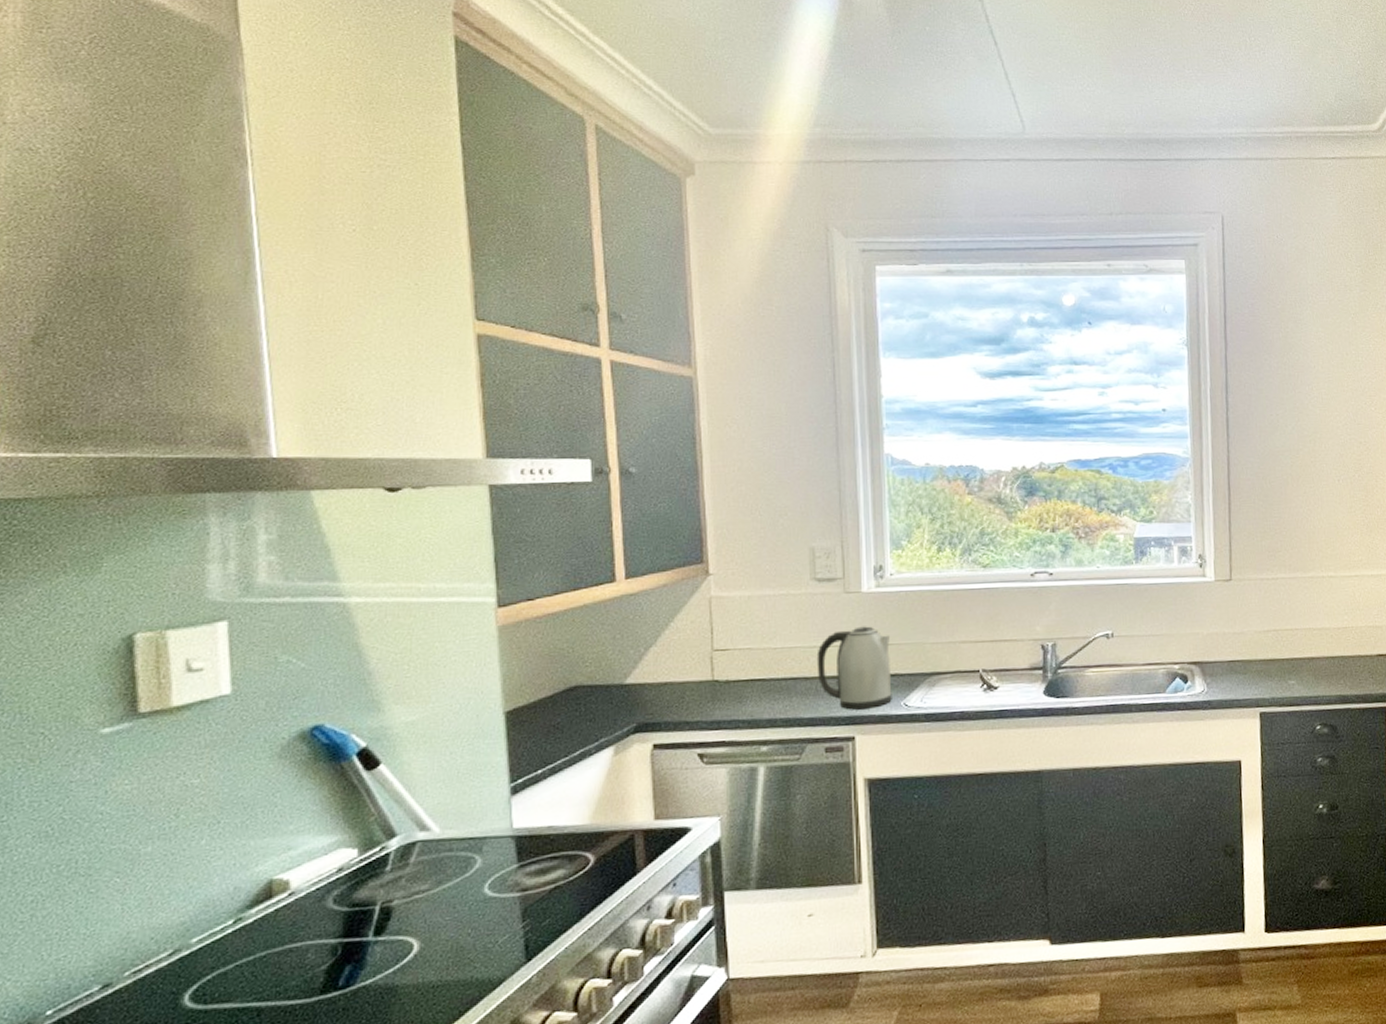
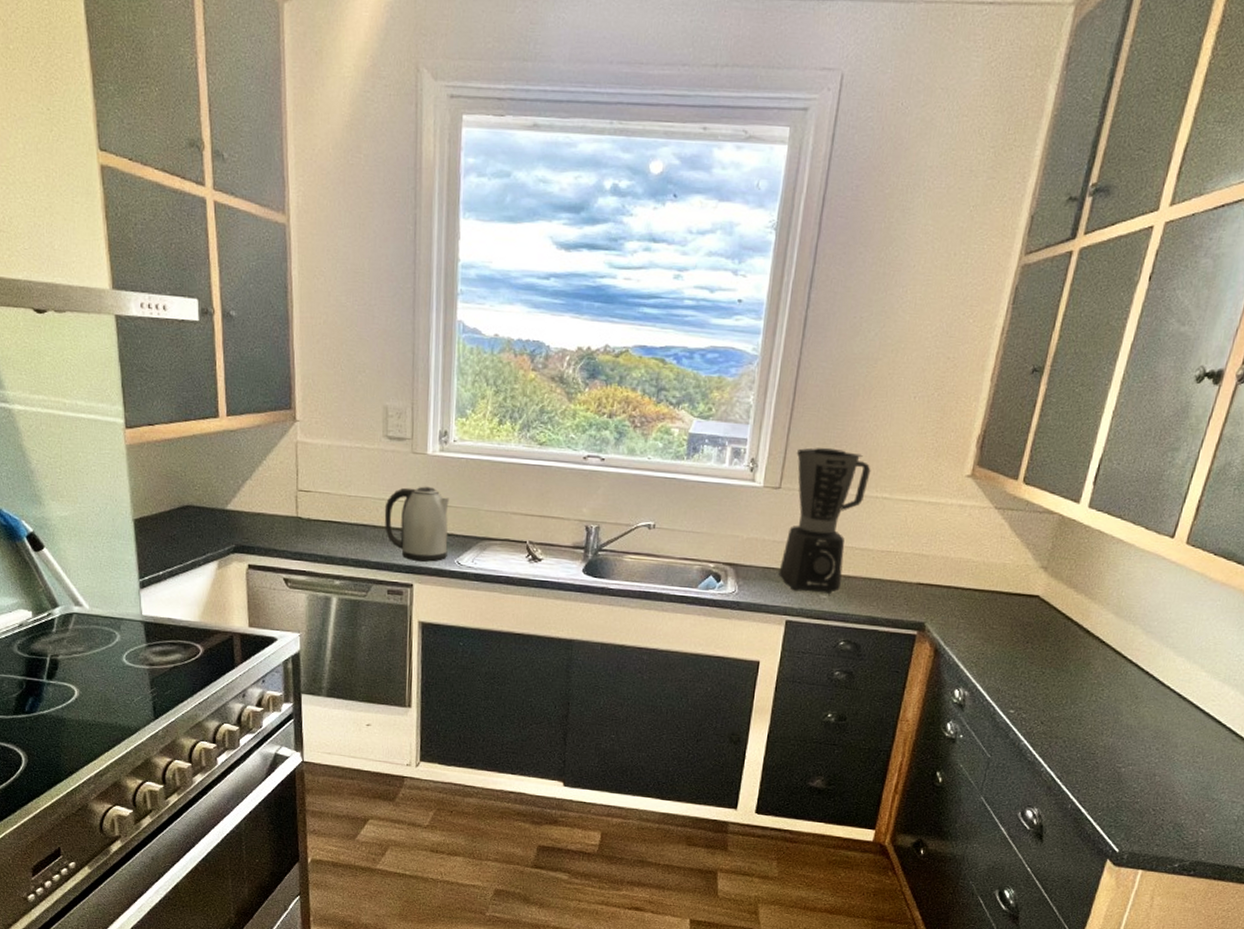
blender: none [1240,535,1313,681] -> present [778,447,871,595]

